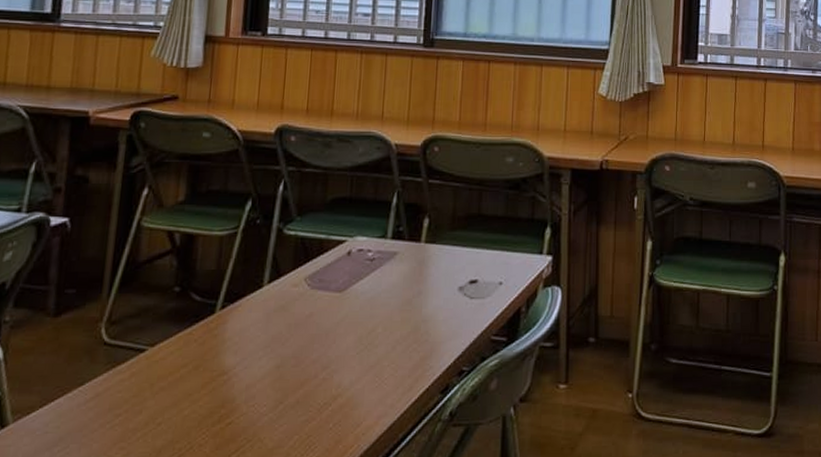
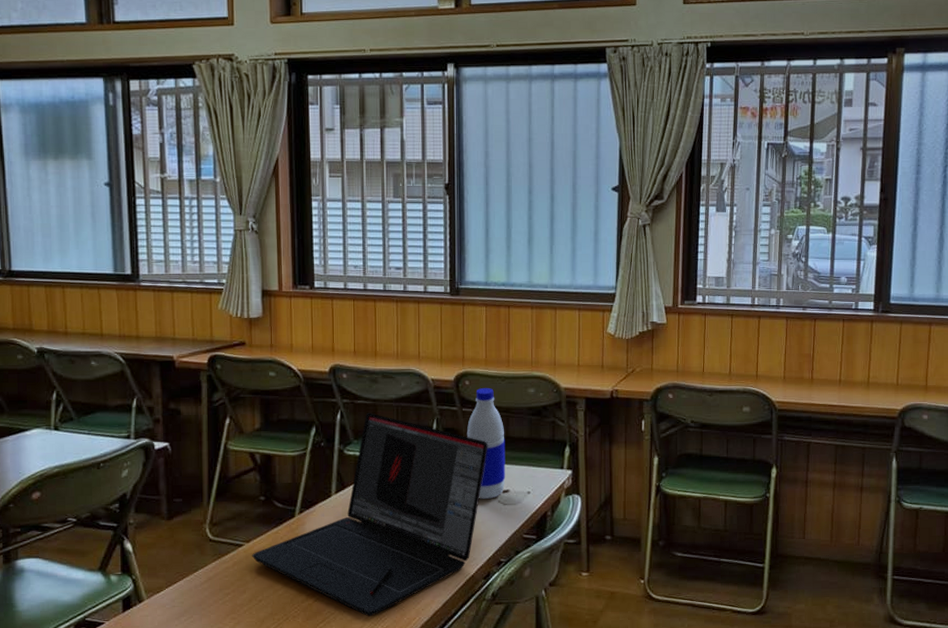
laptop: none [155,184,456,445] -> present [252,413,488,617]
water bottle: none [431,155,477,291] -> present [466,387,506,499]

